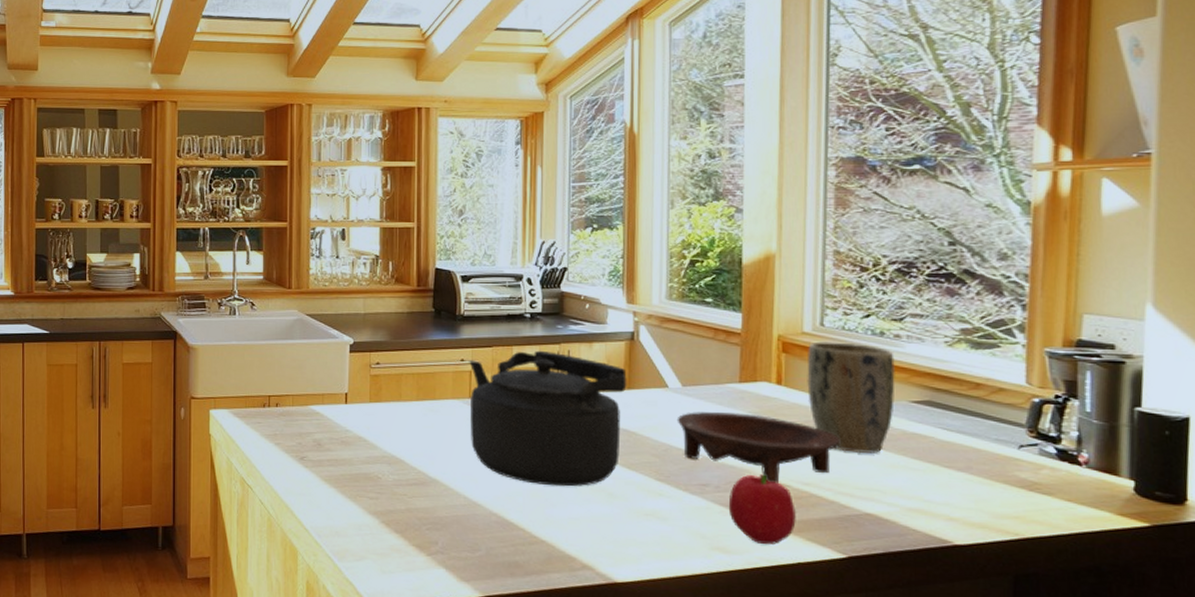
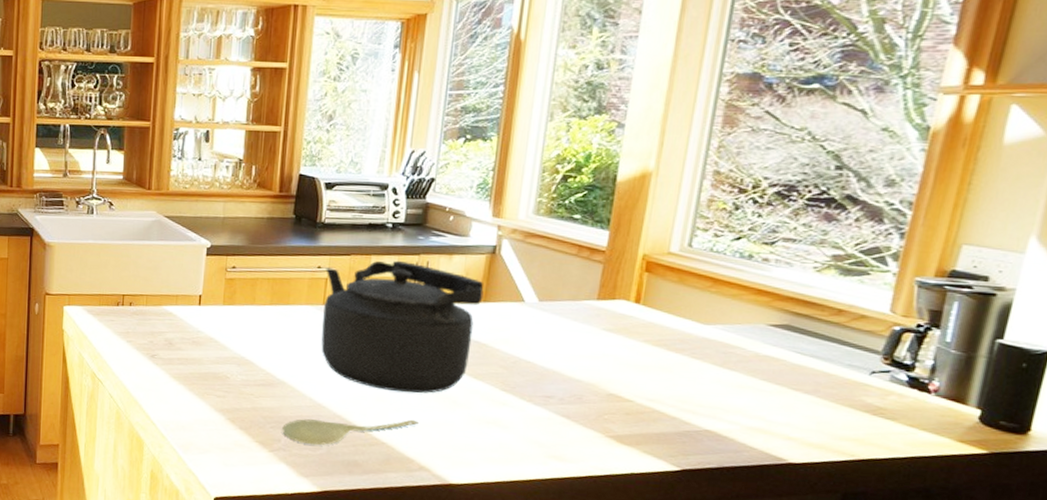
spoon: none [438,514,576,547] -> present [282,419,419,445]
bowl: present [677,412,841,483] -> none [529,326,691,398]
fruit: present [728,474,796,544] -> none [569,389,637,455]
plant pot: present [807,341,895,454] -> none [665,262,759,374]

